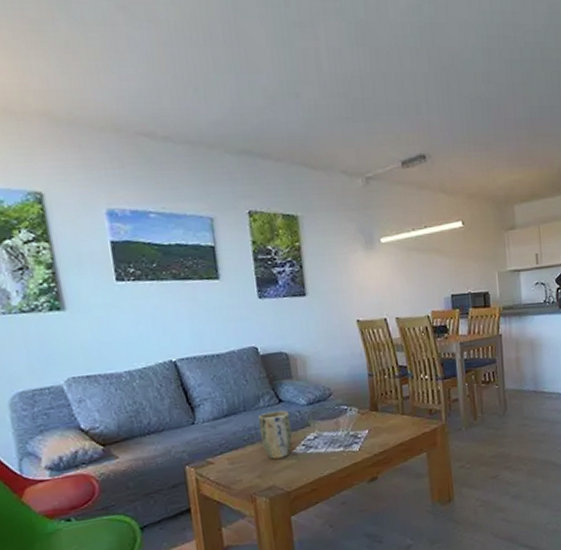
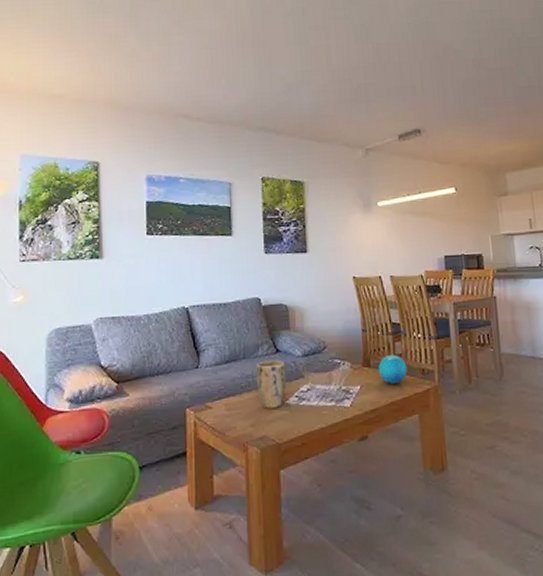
decorative orb: none [386,397,415,427] -> present [378,354,407,384]

